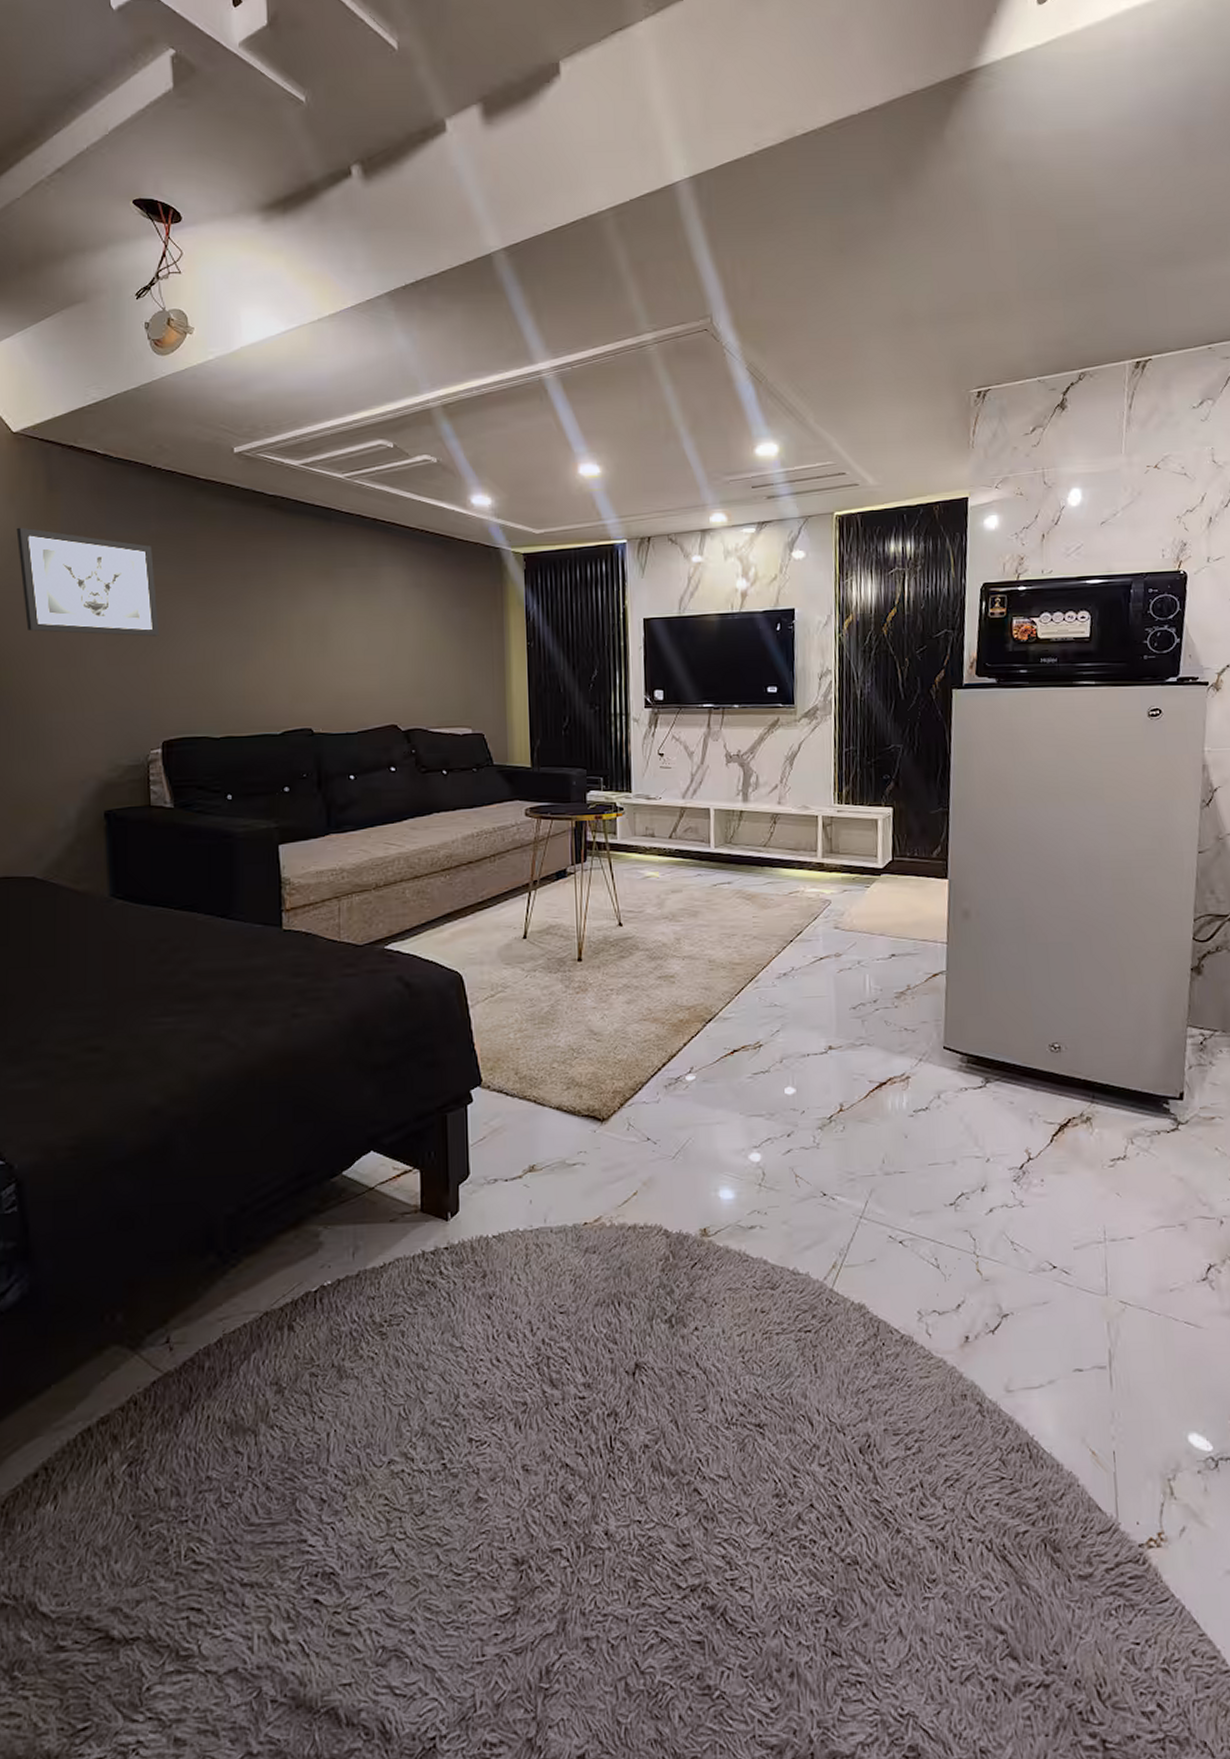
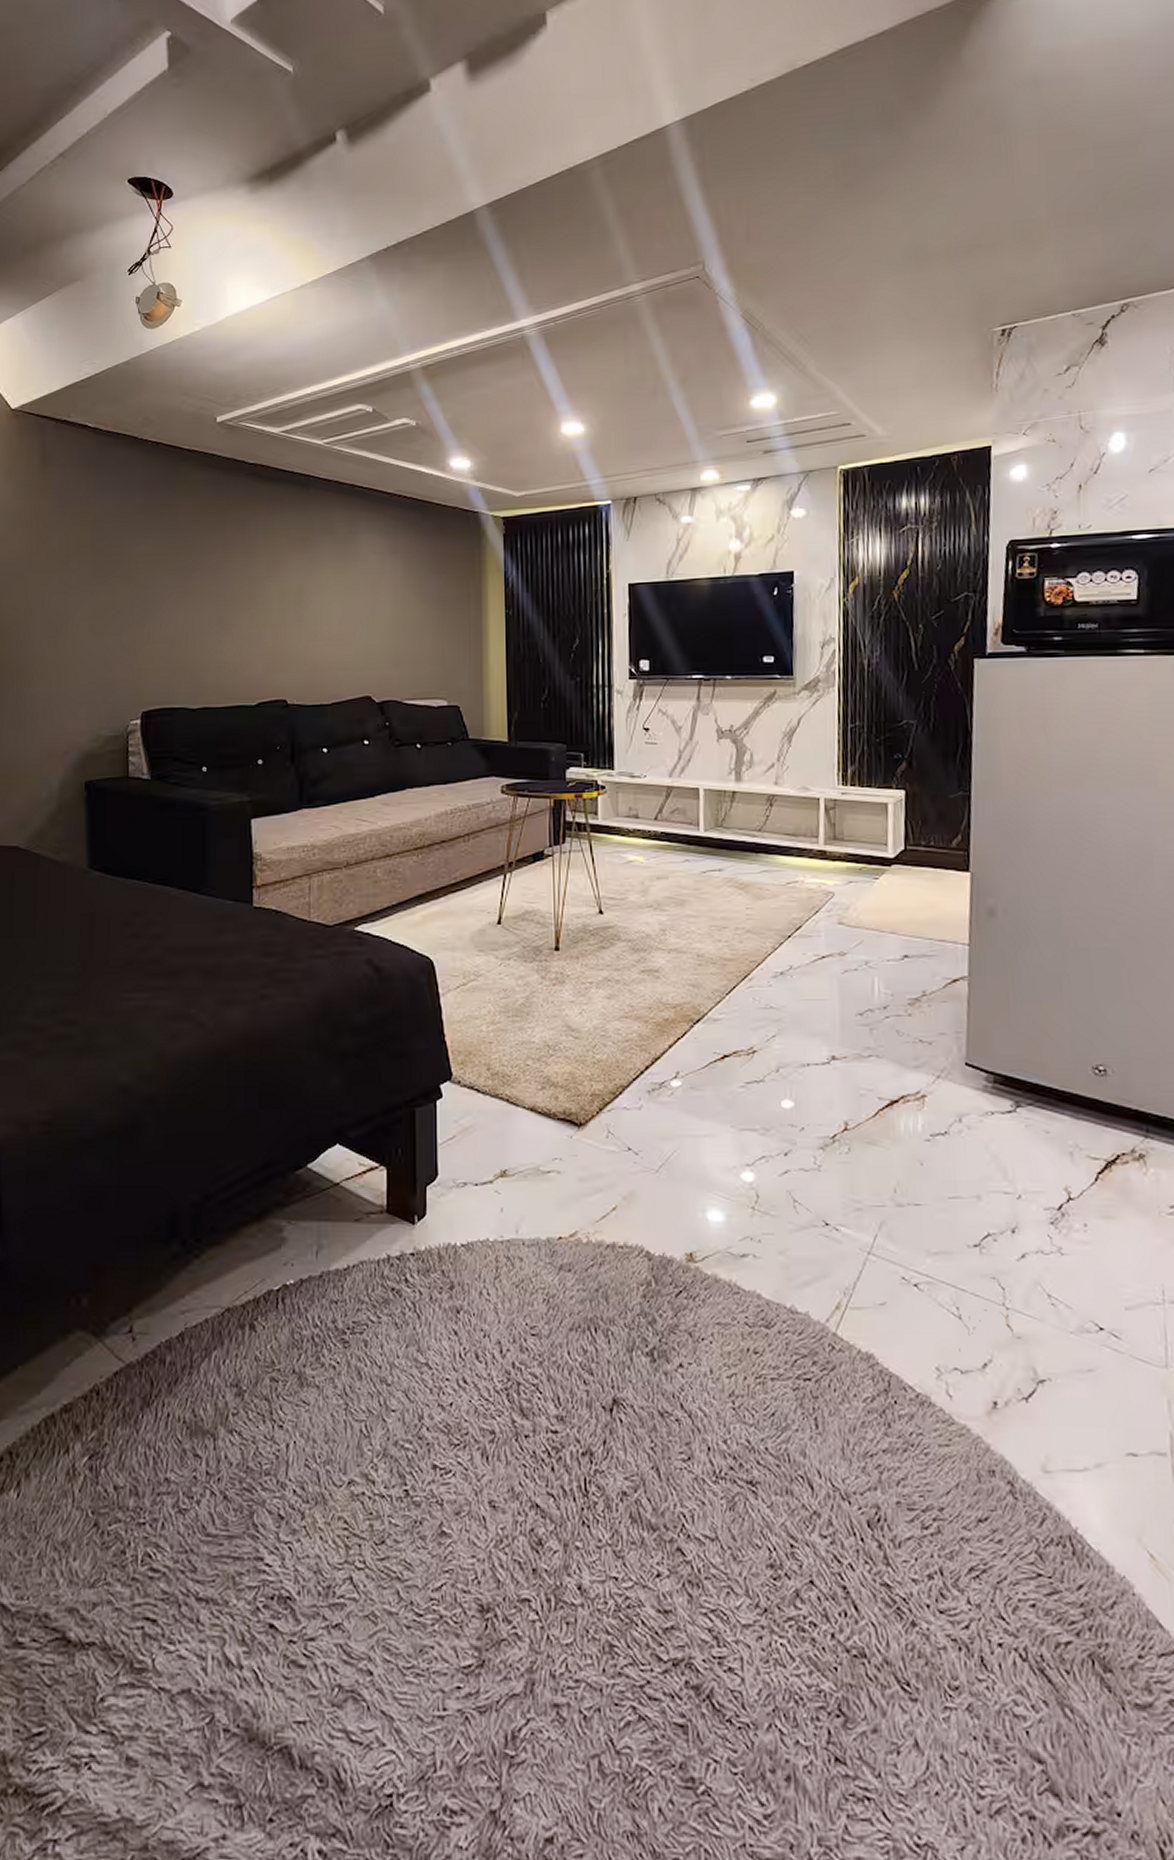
wall art: present [16,527,160,637] -> none [12,501,142,607]

